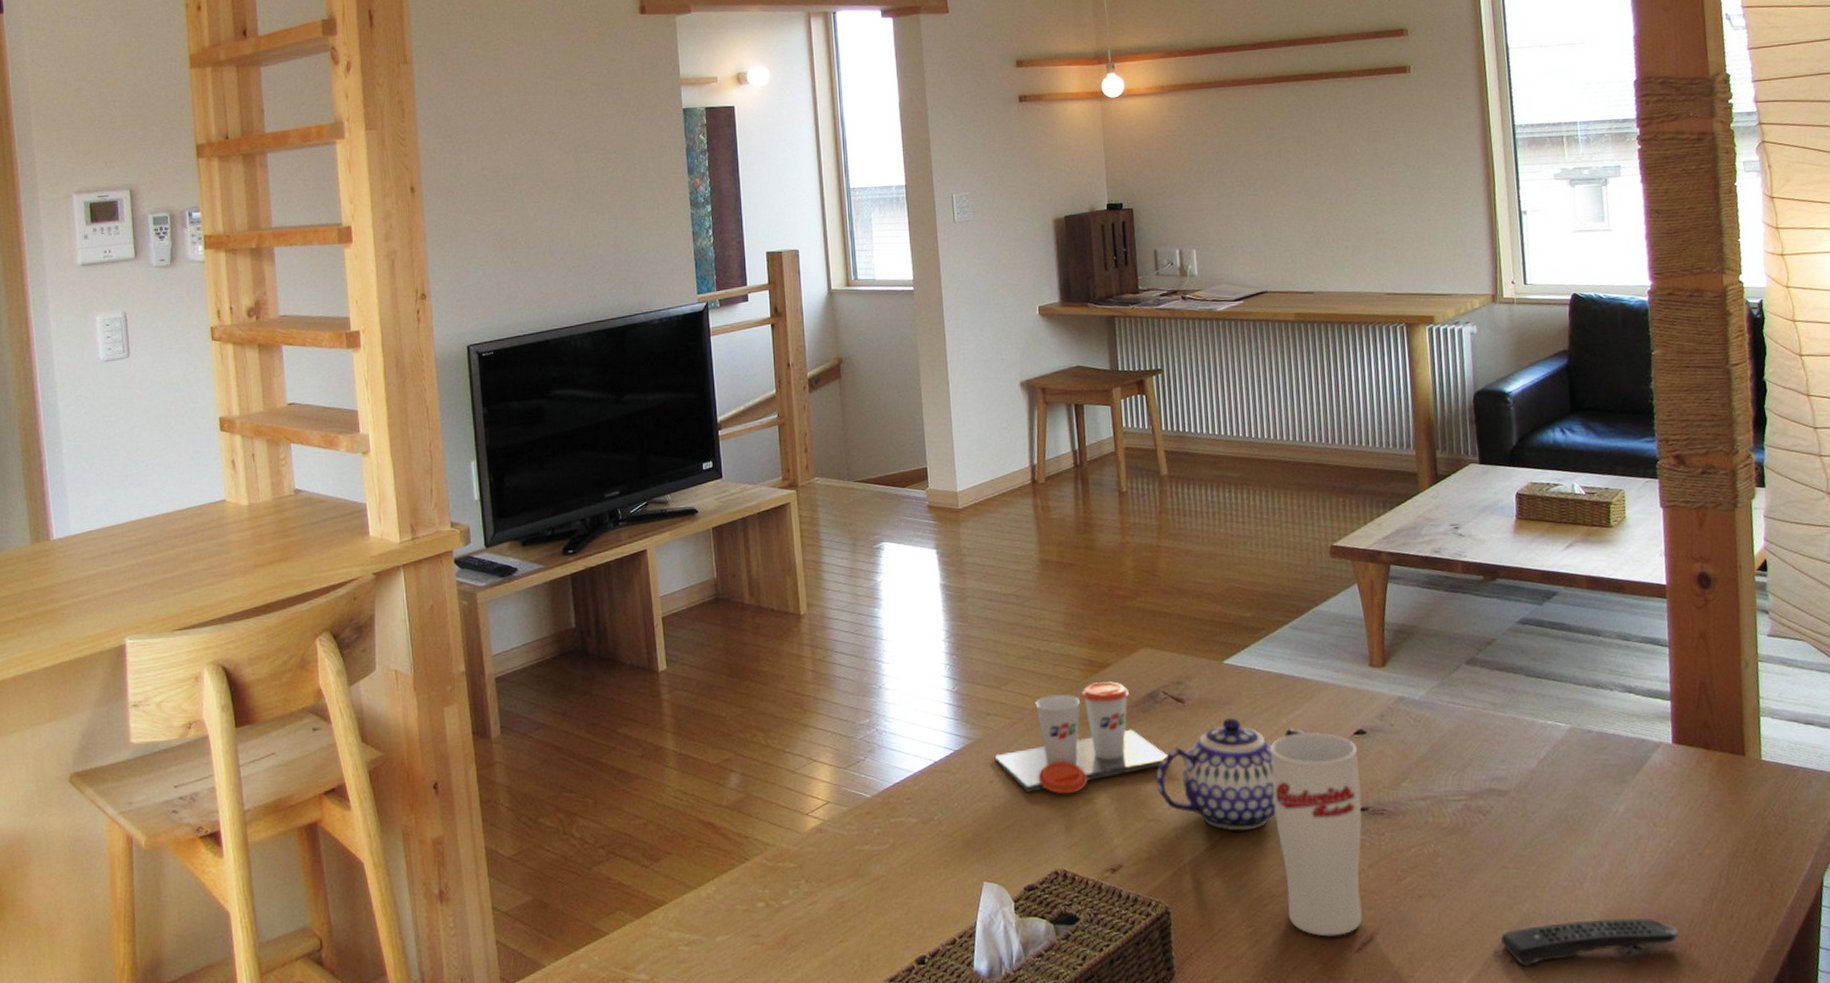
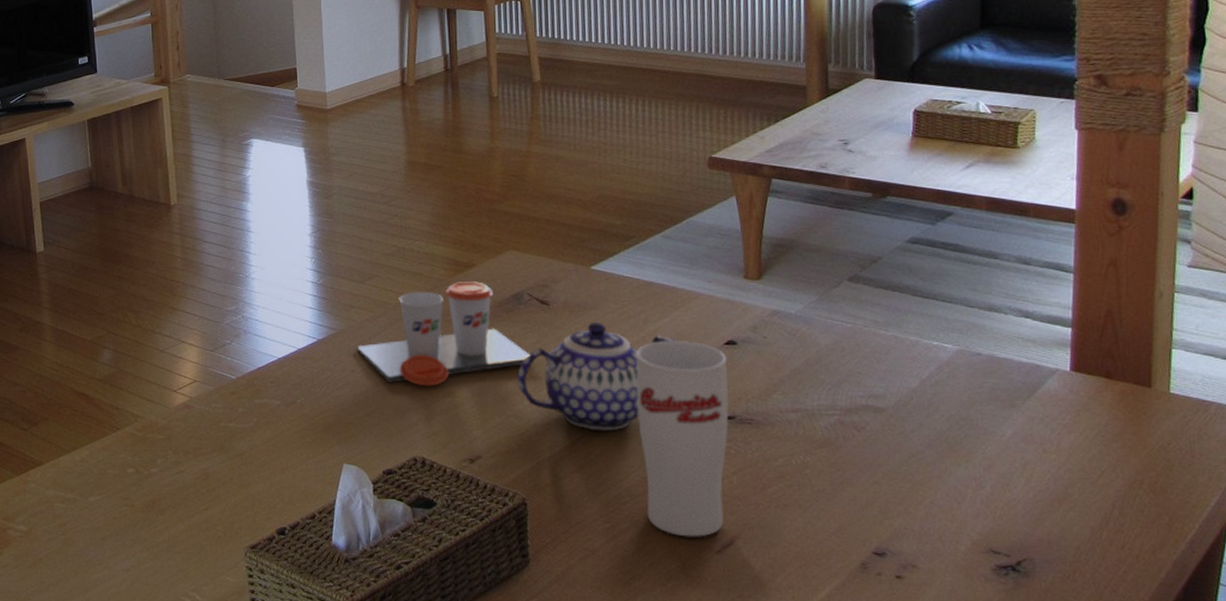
remote control: present [1501,918,1679,966] -> none [869,539,1062,580]

